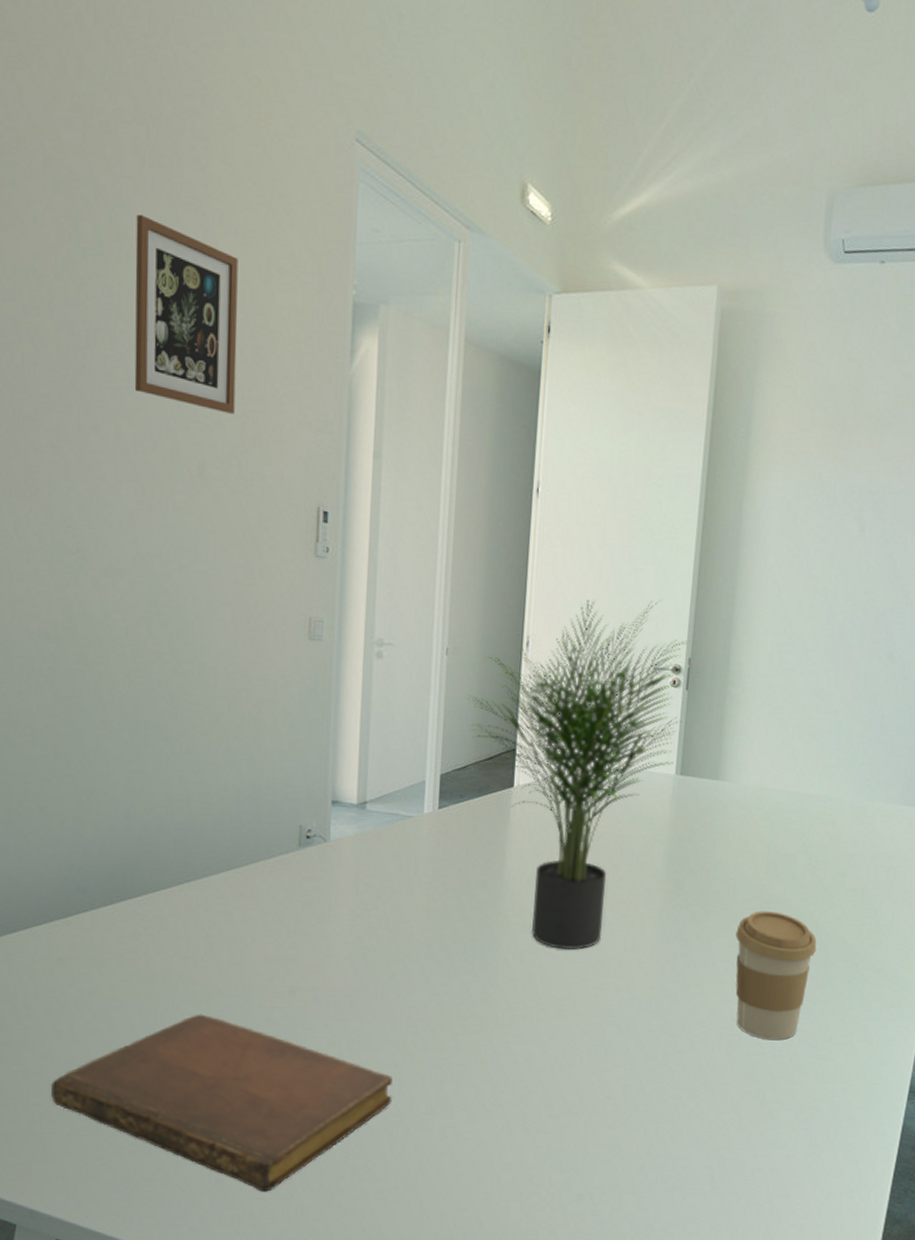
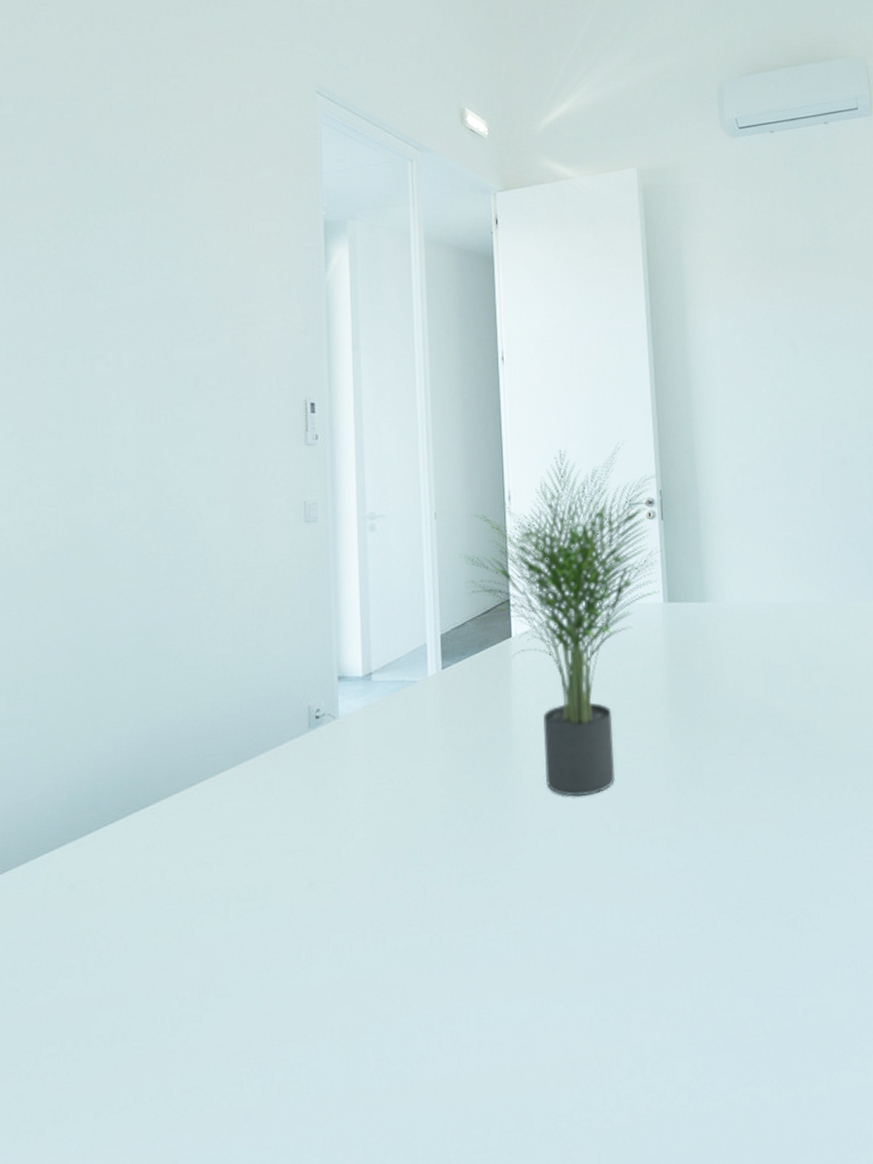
notebook: present [51,1014,392,1192] -> none [65,924,423,1122]
picture frame: present [134,214,238,414] -> none [131,173,225,329]
coffee cup: present [735,911,817,1040] -> none [745,725,827,862]

